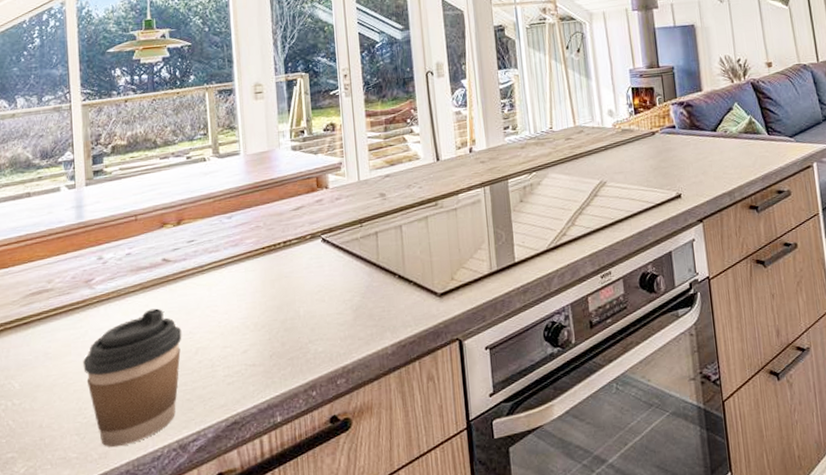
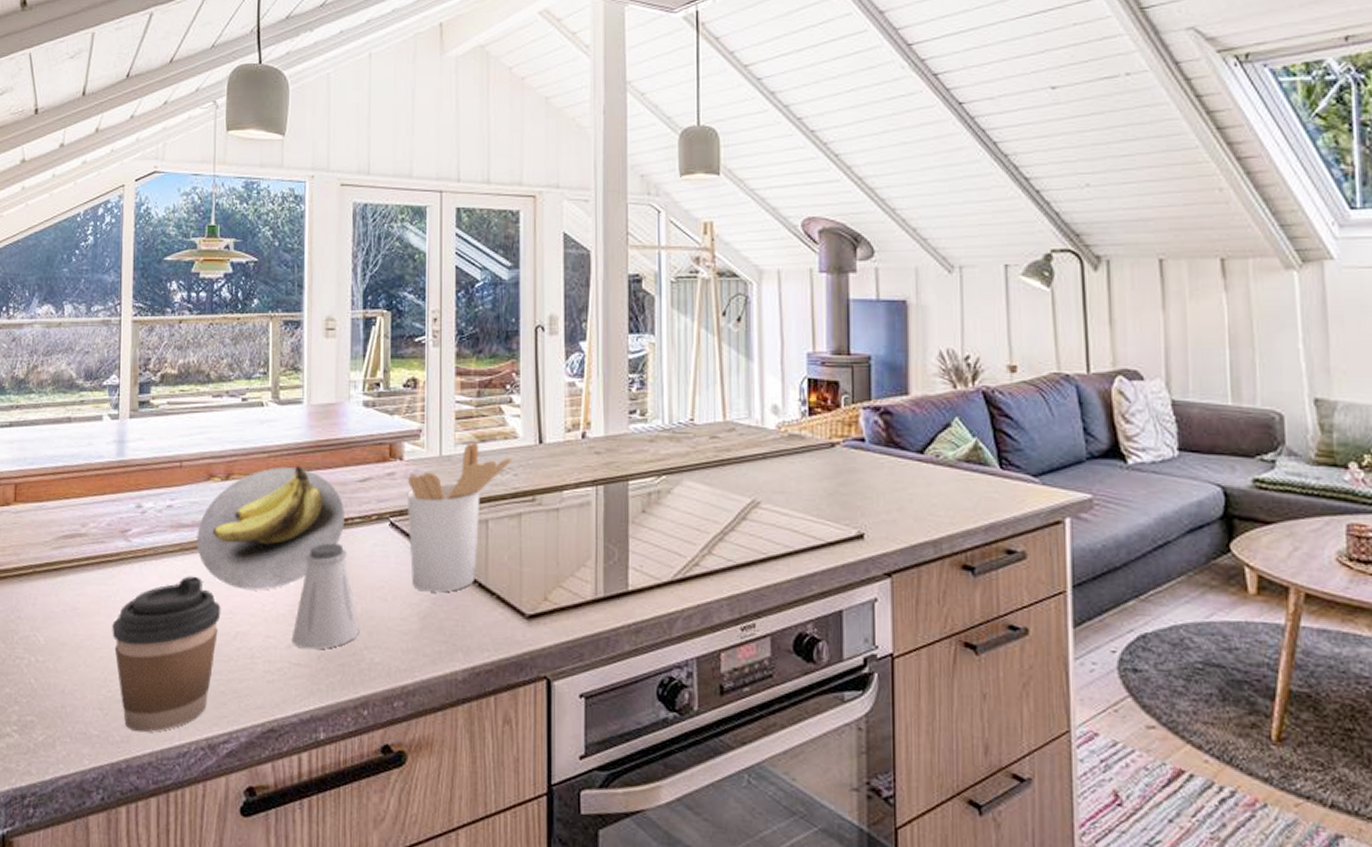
banana: none [155,204,284,313] -> present [197,465,344,591]
saltshaker: none [246,262,304,352] -> present [291,543,360,650]
utensil holder: none [334,166,417,289] -> present [406,442,512,593]

